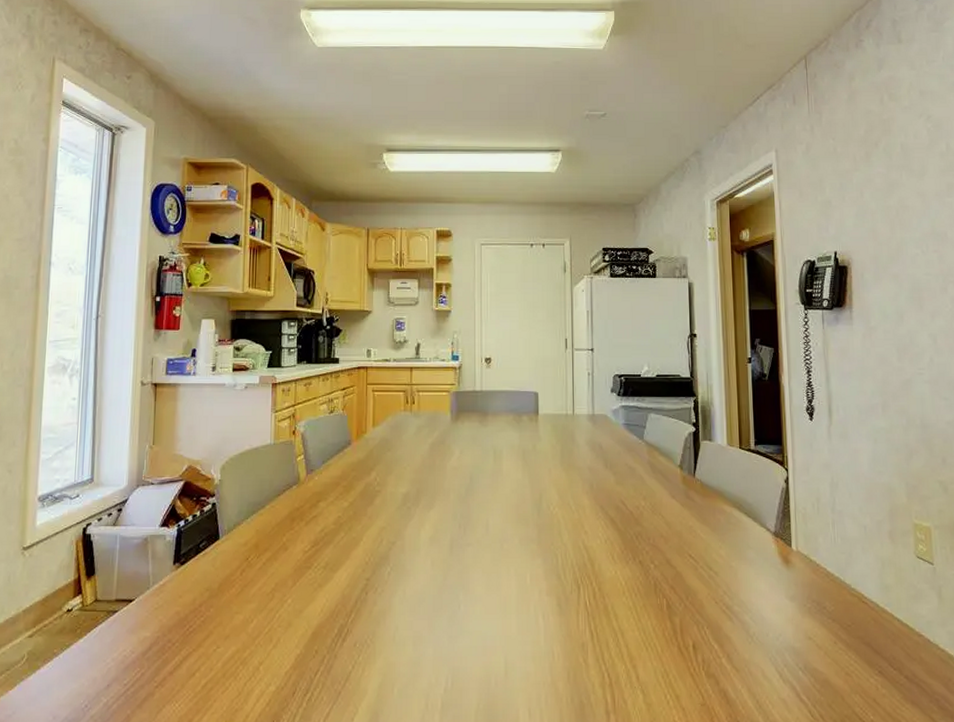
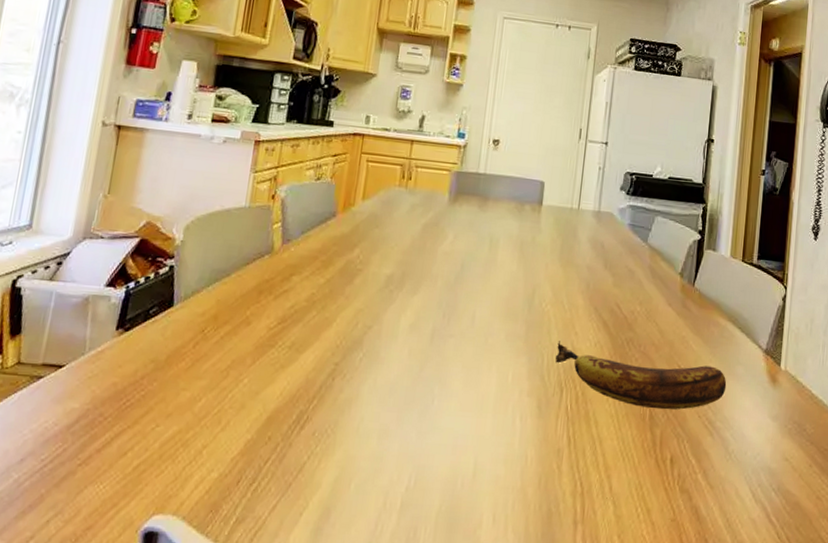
banana: none [569,541,740,598] -> present [555,341,727,410]

